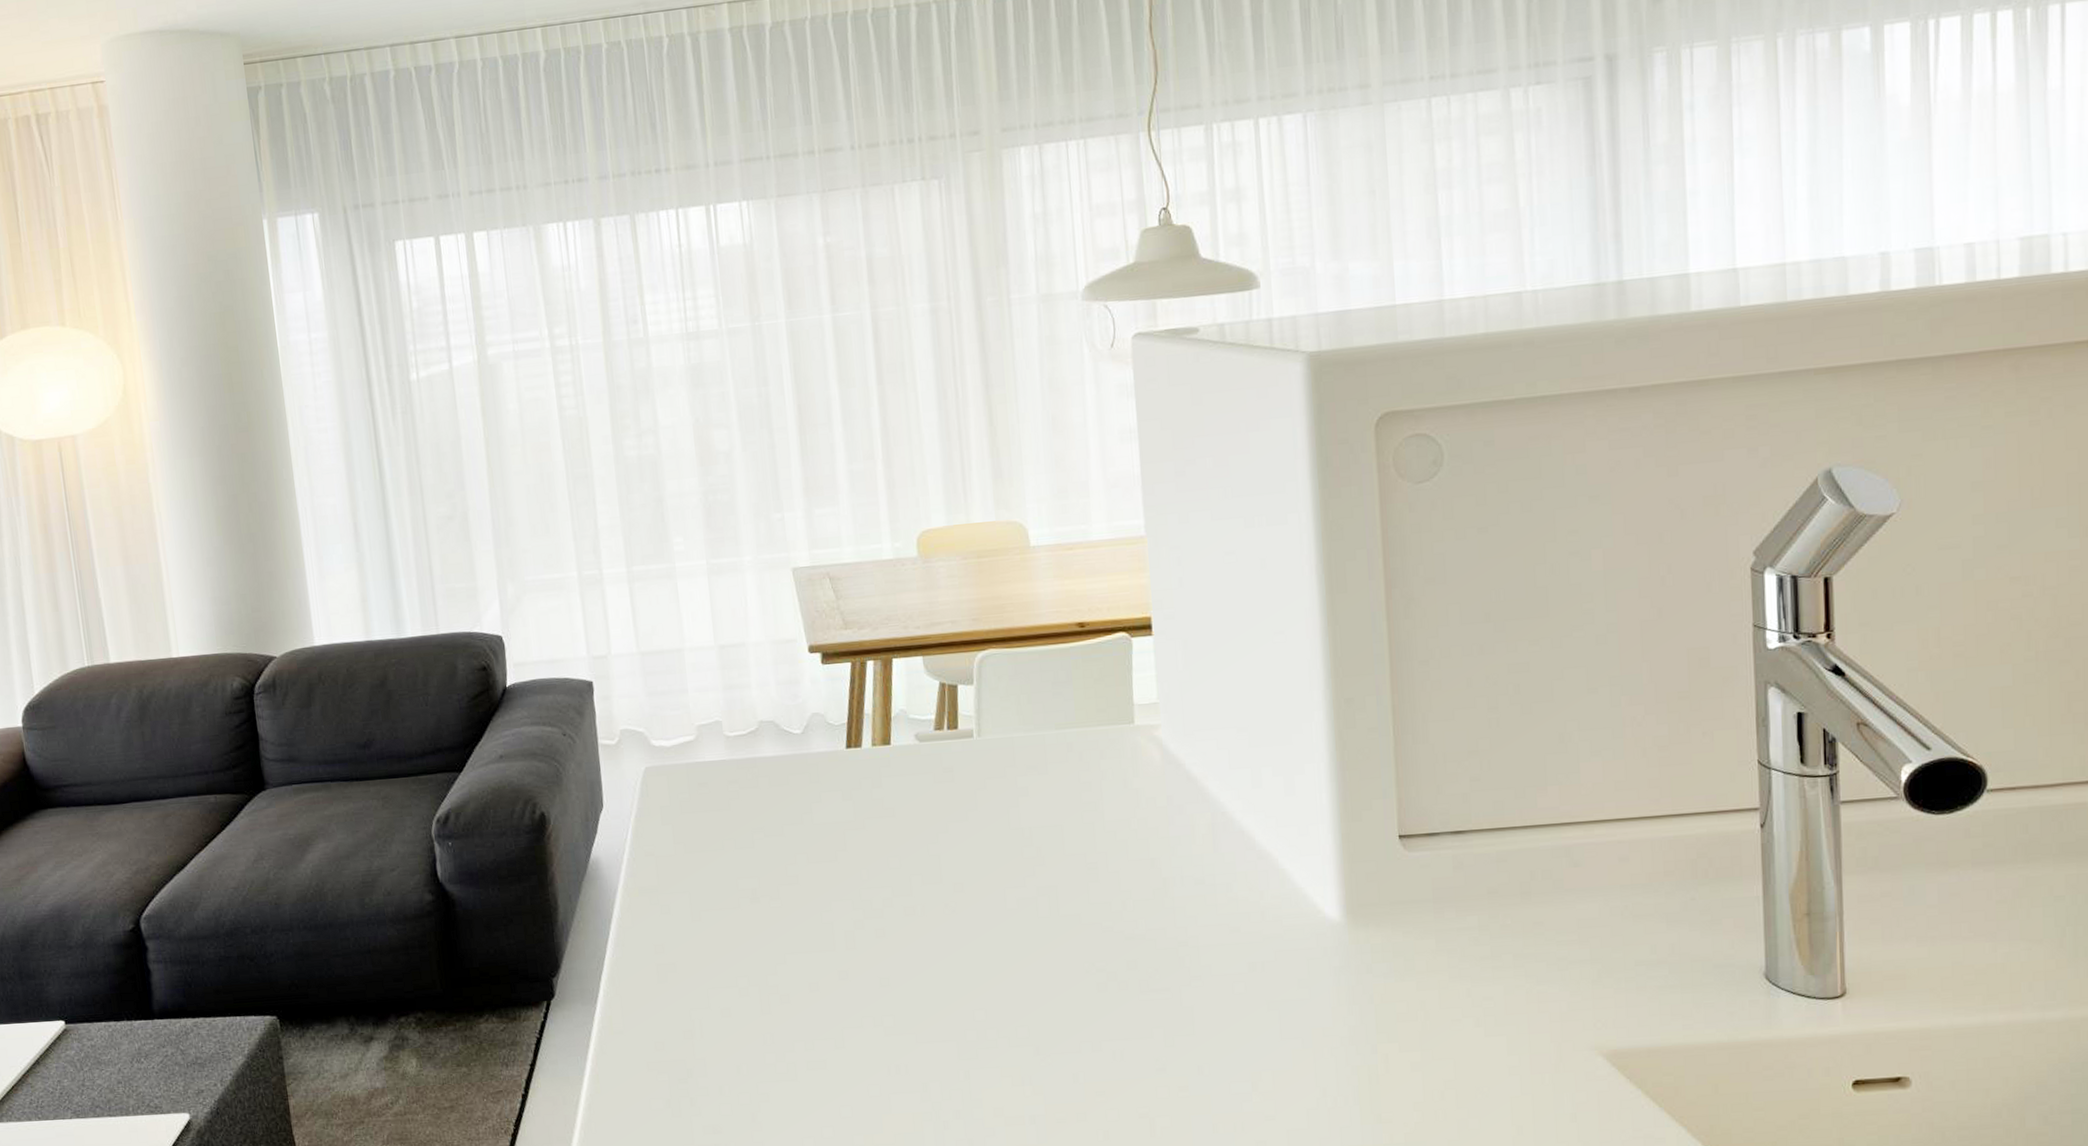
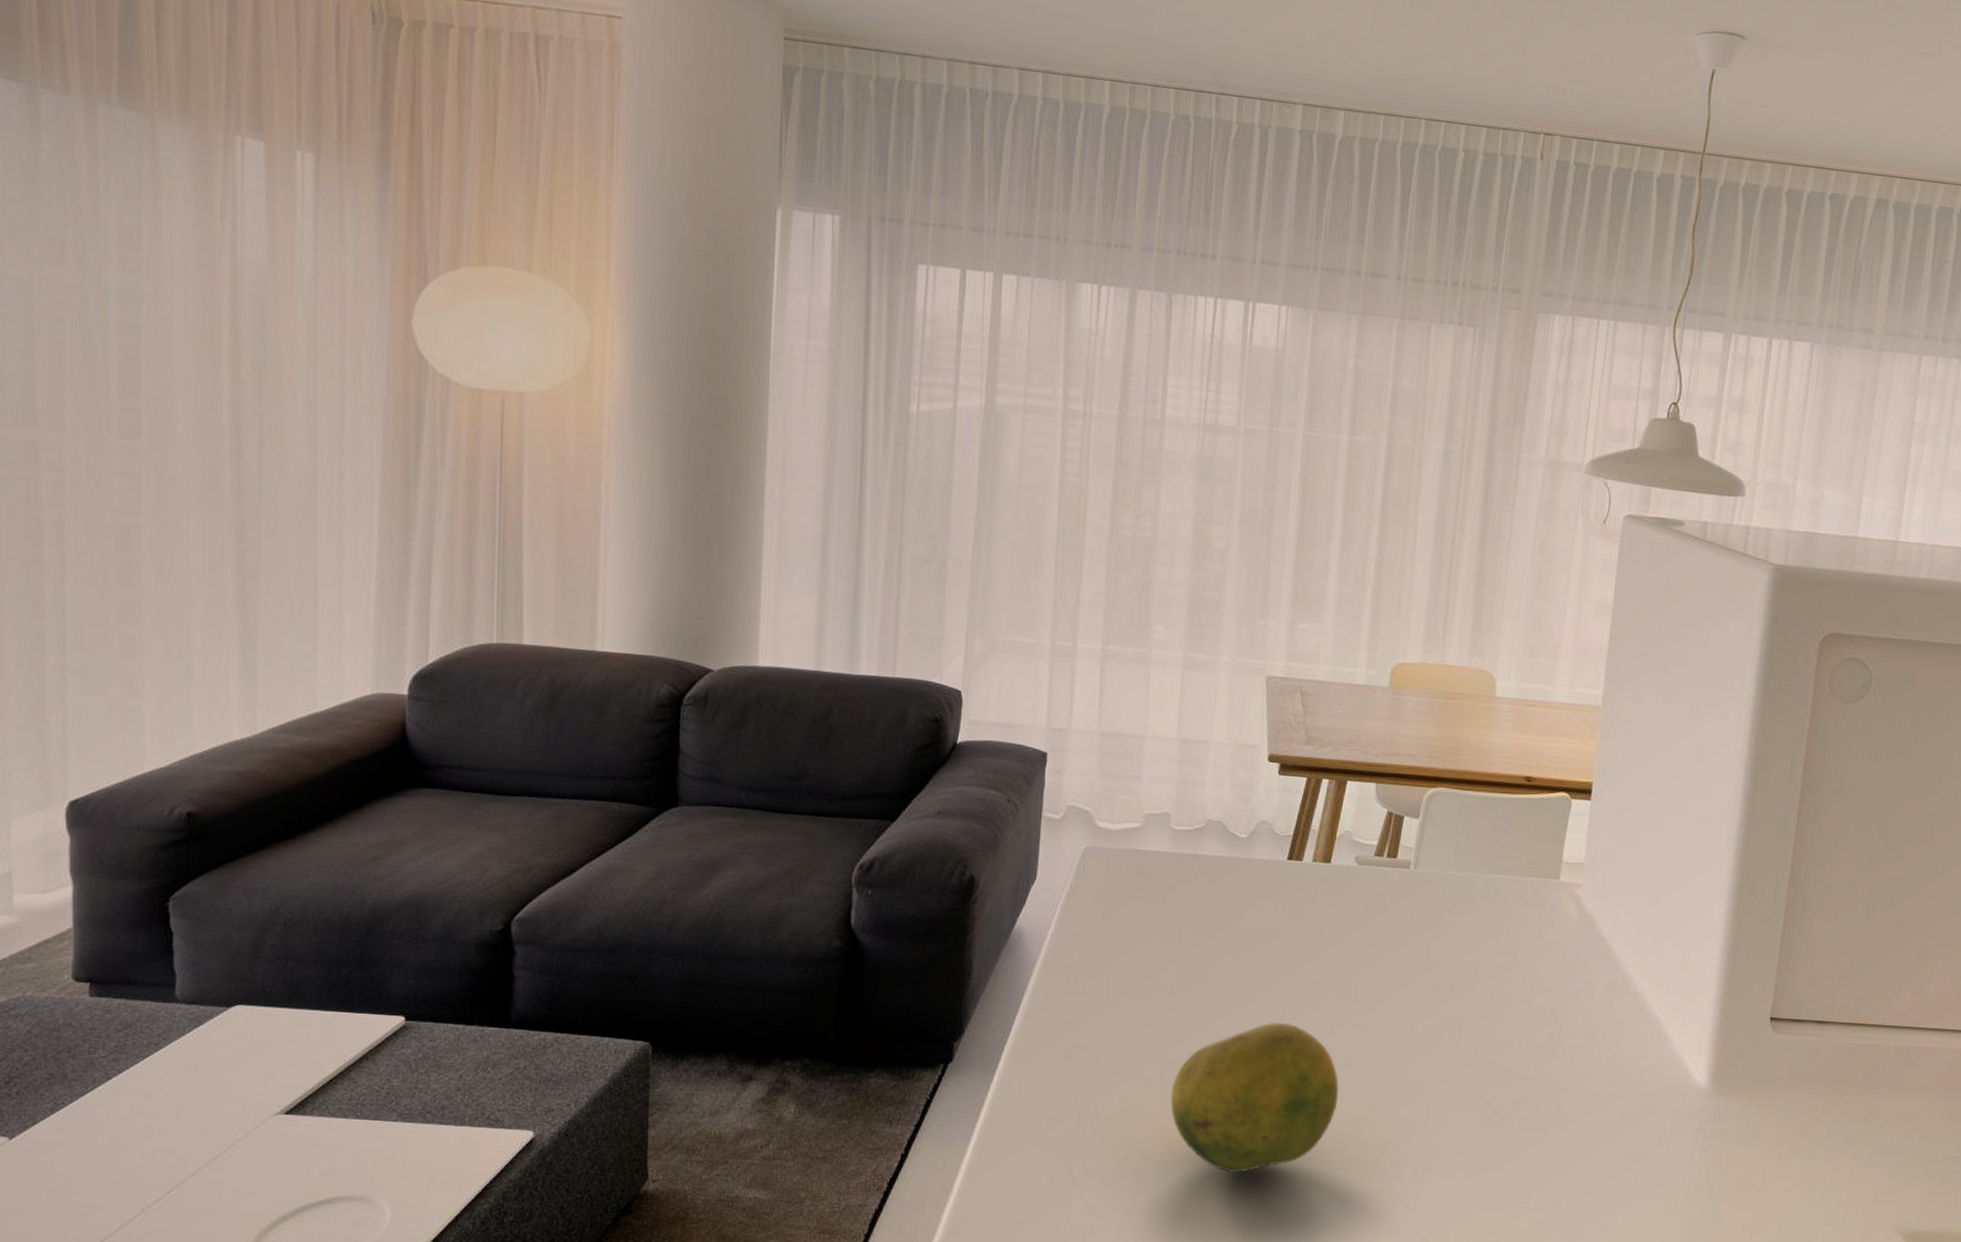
fruit: none [771,914,943,1075] -> present [1170,1022,1339,1173]

